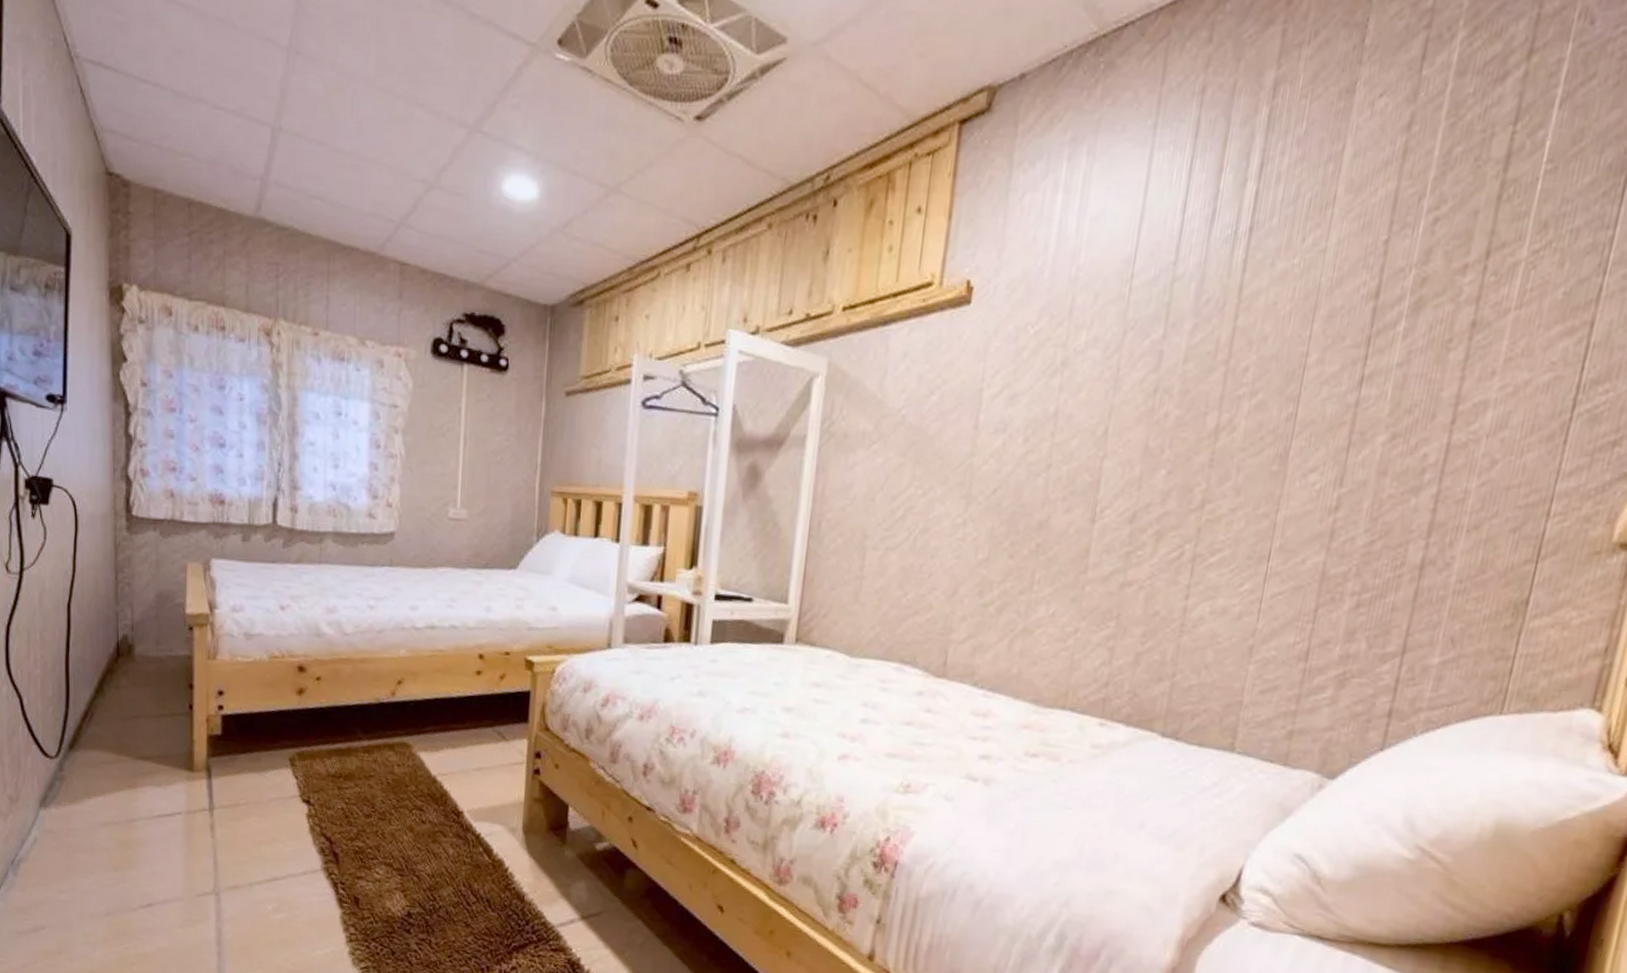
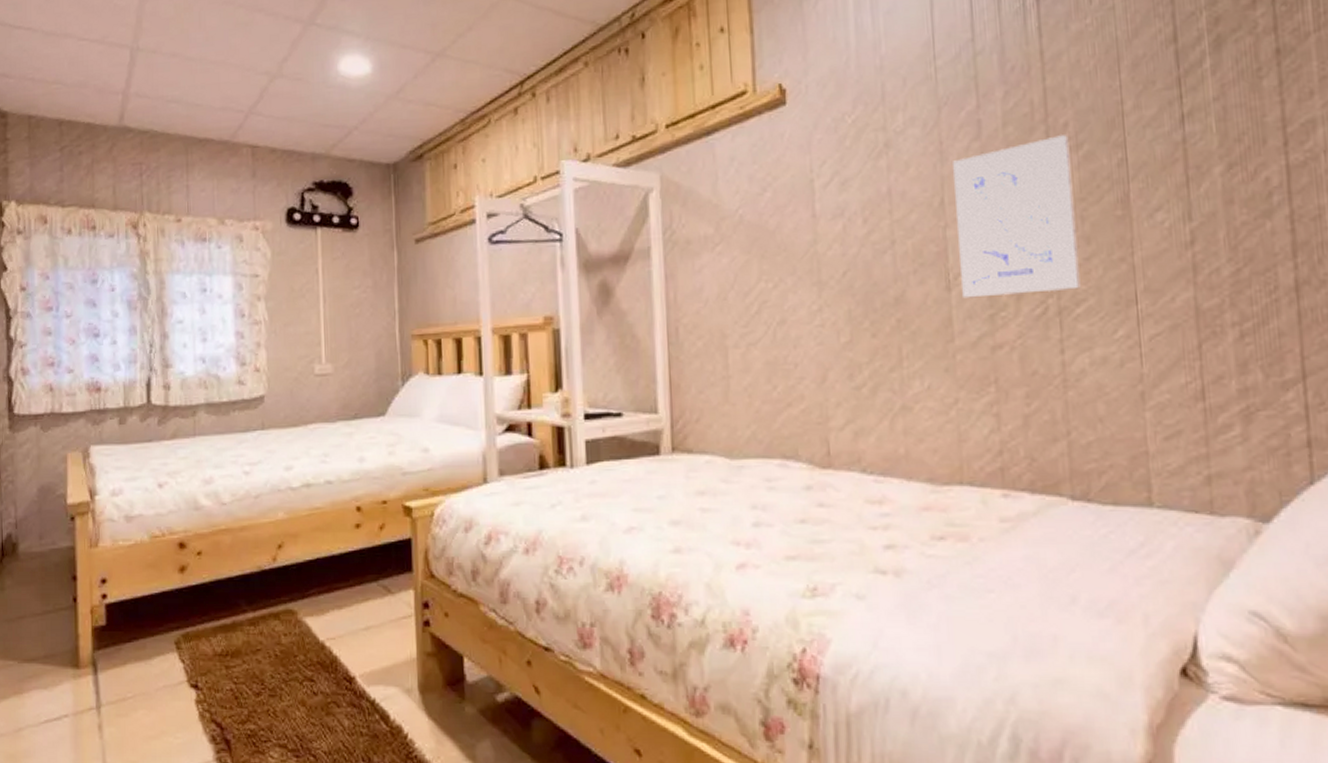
wall art: none [1105,379,1246,539] -> present [953,135,1081,299]

